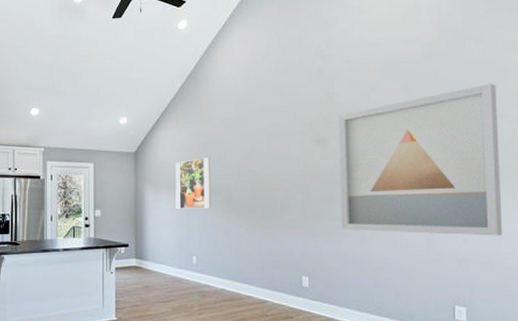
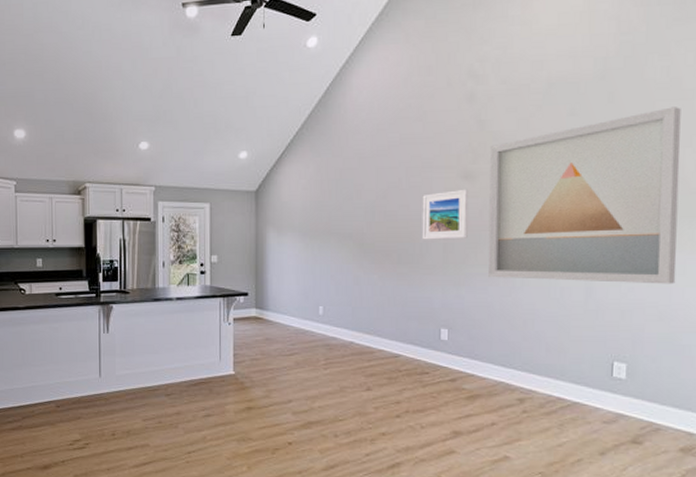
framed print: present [175,158,211,209] -> none [301,196,341,254]
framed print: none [281,152,322,197] -> present [421,189,469,240]

